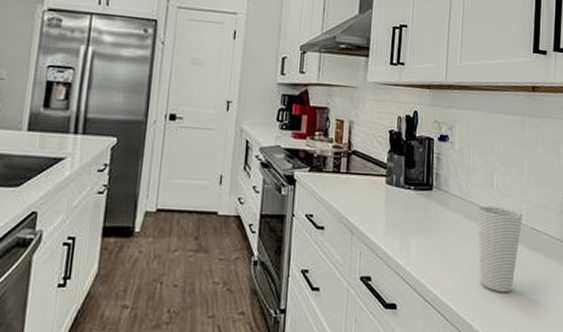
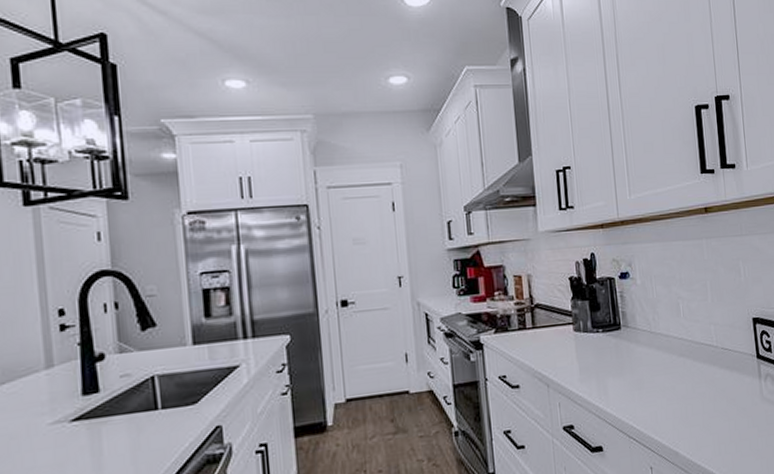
cup: present [478,205,523,293] -> none [668,333,713,416]

